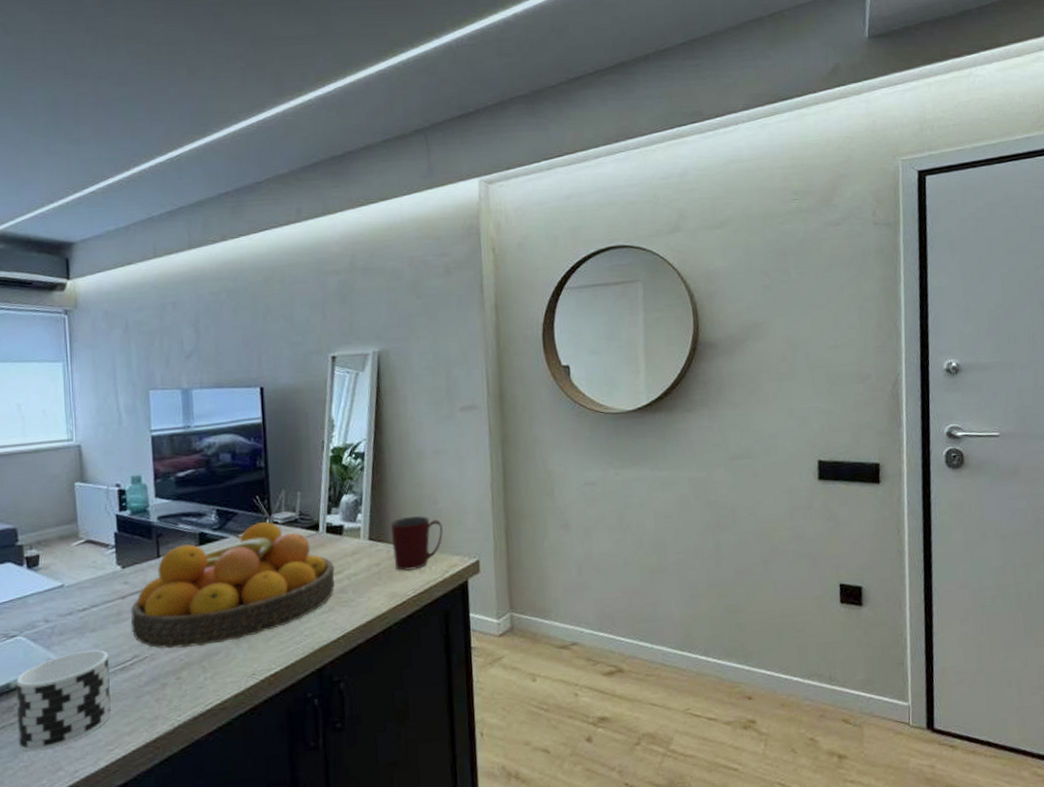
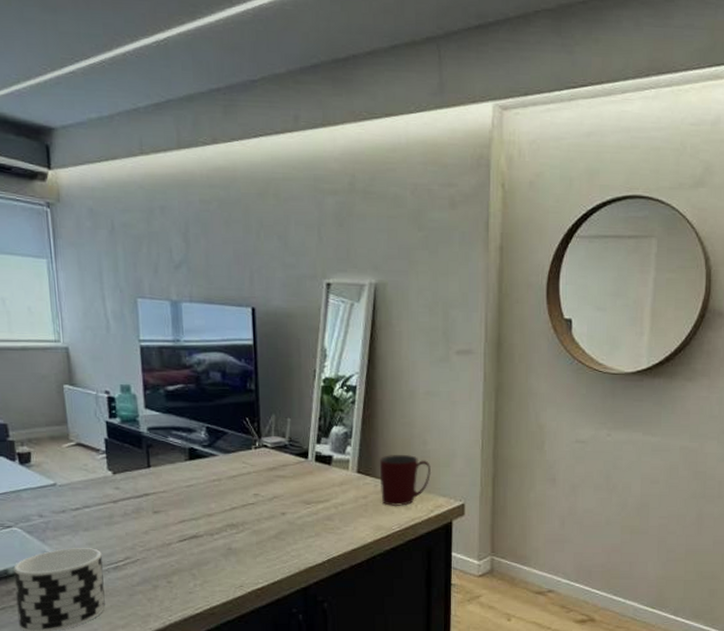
fruit bowl: present [130,522,335,649] -> none [122,444,322,554]

